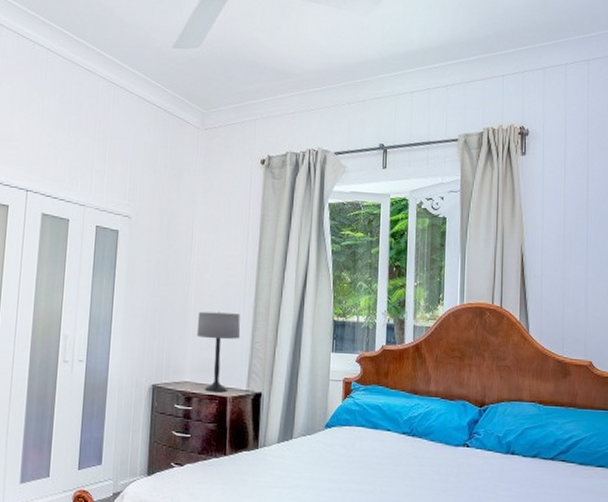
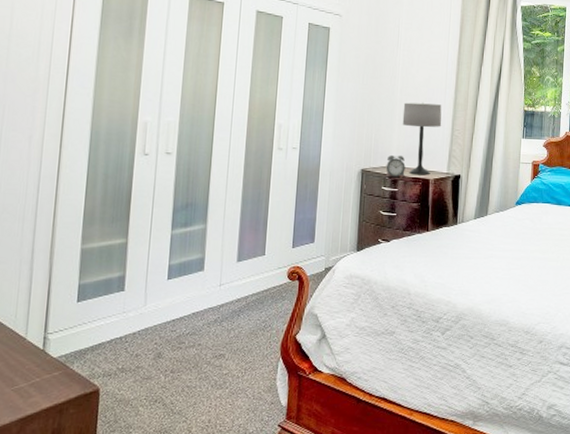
alarm clock: none [178,369,200,395] -> present [385,154,406,178]

